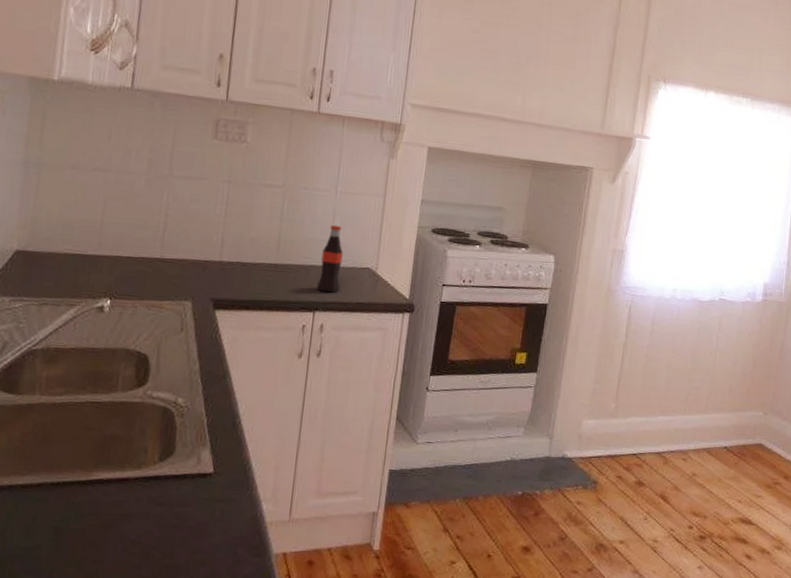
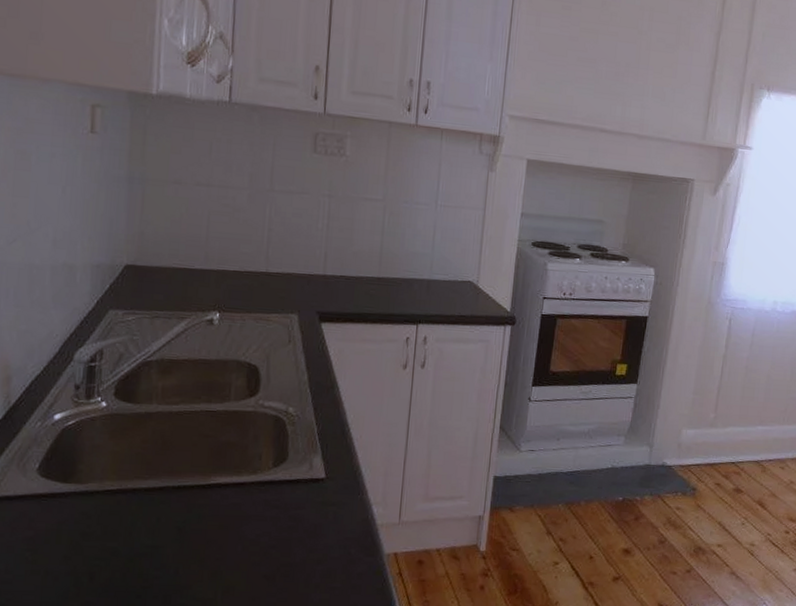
bottle: present [317,224,343,293] -> none [420,238,444,306]

